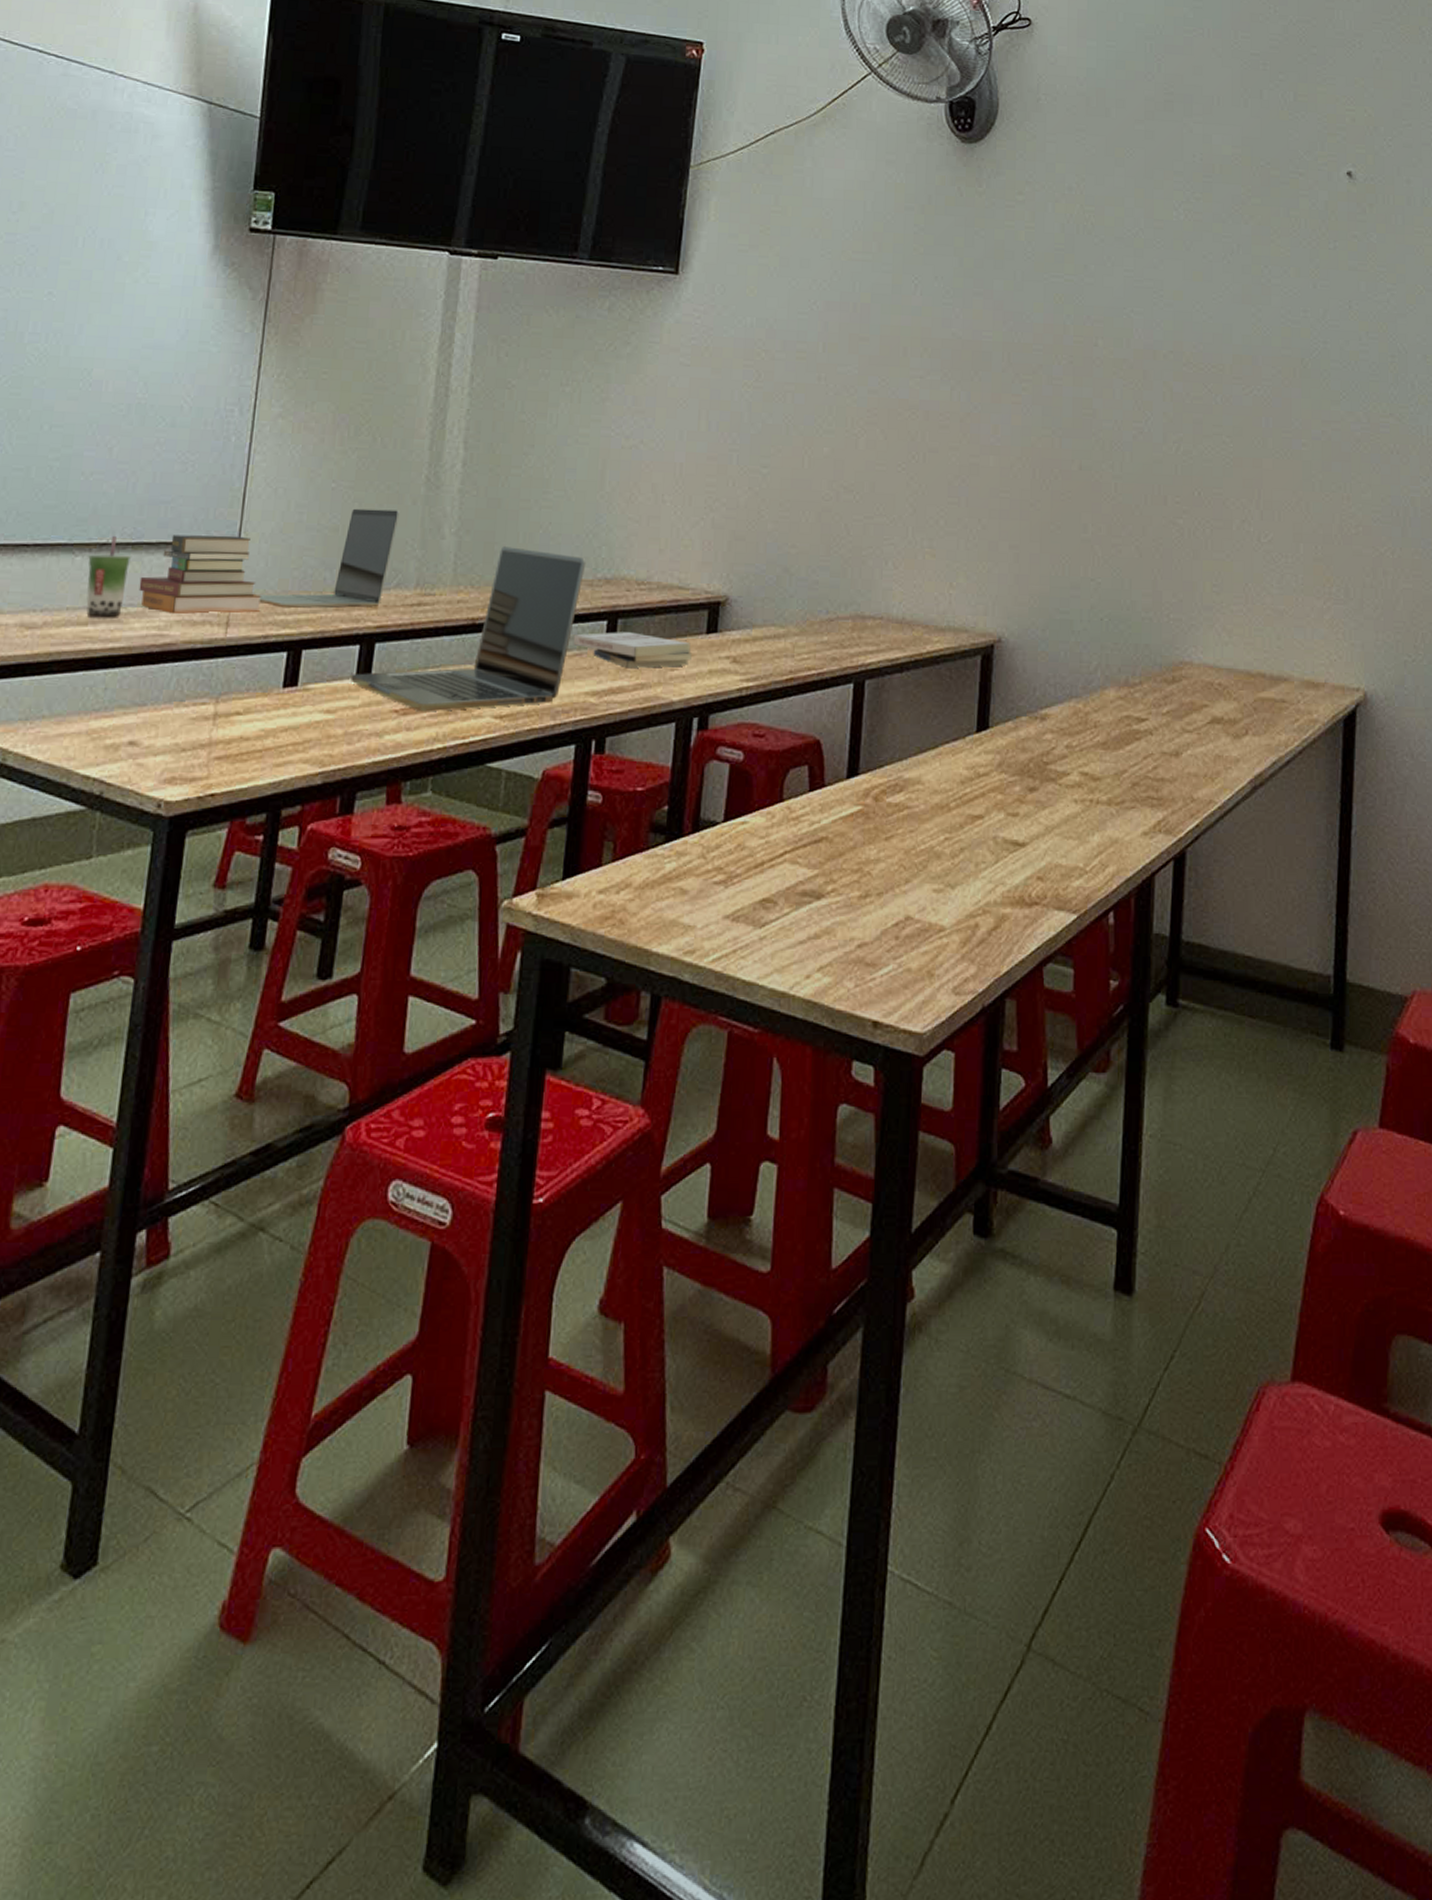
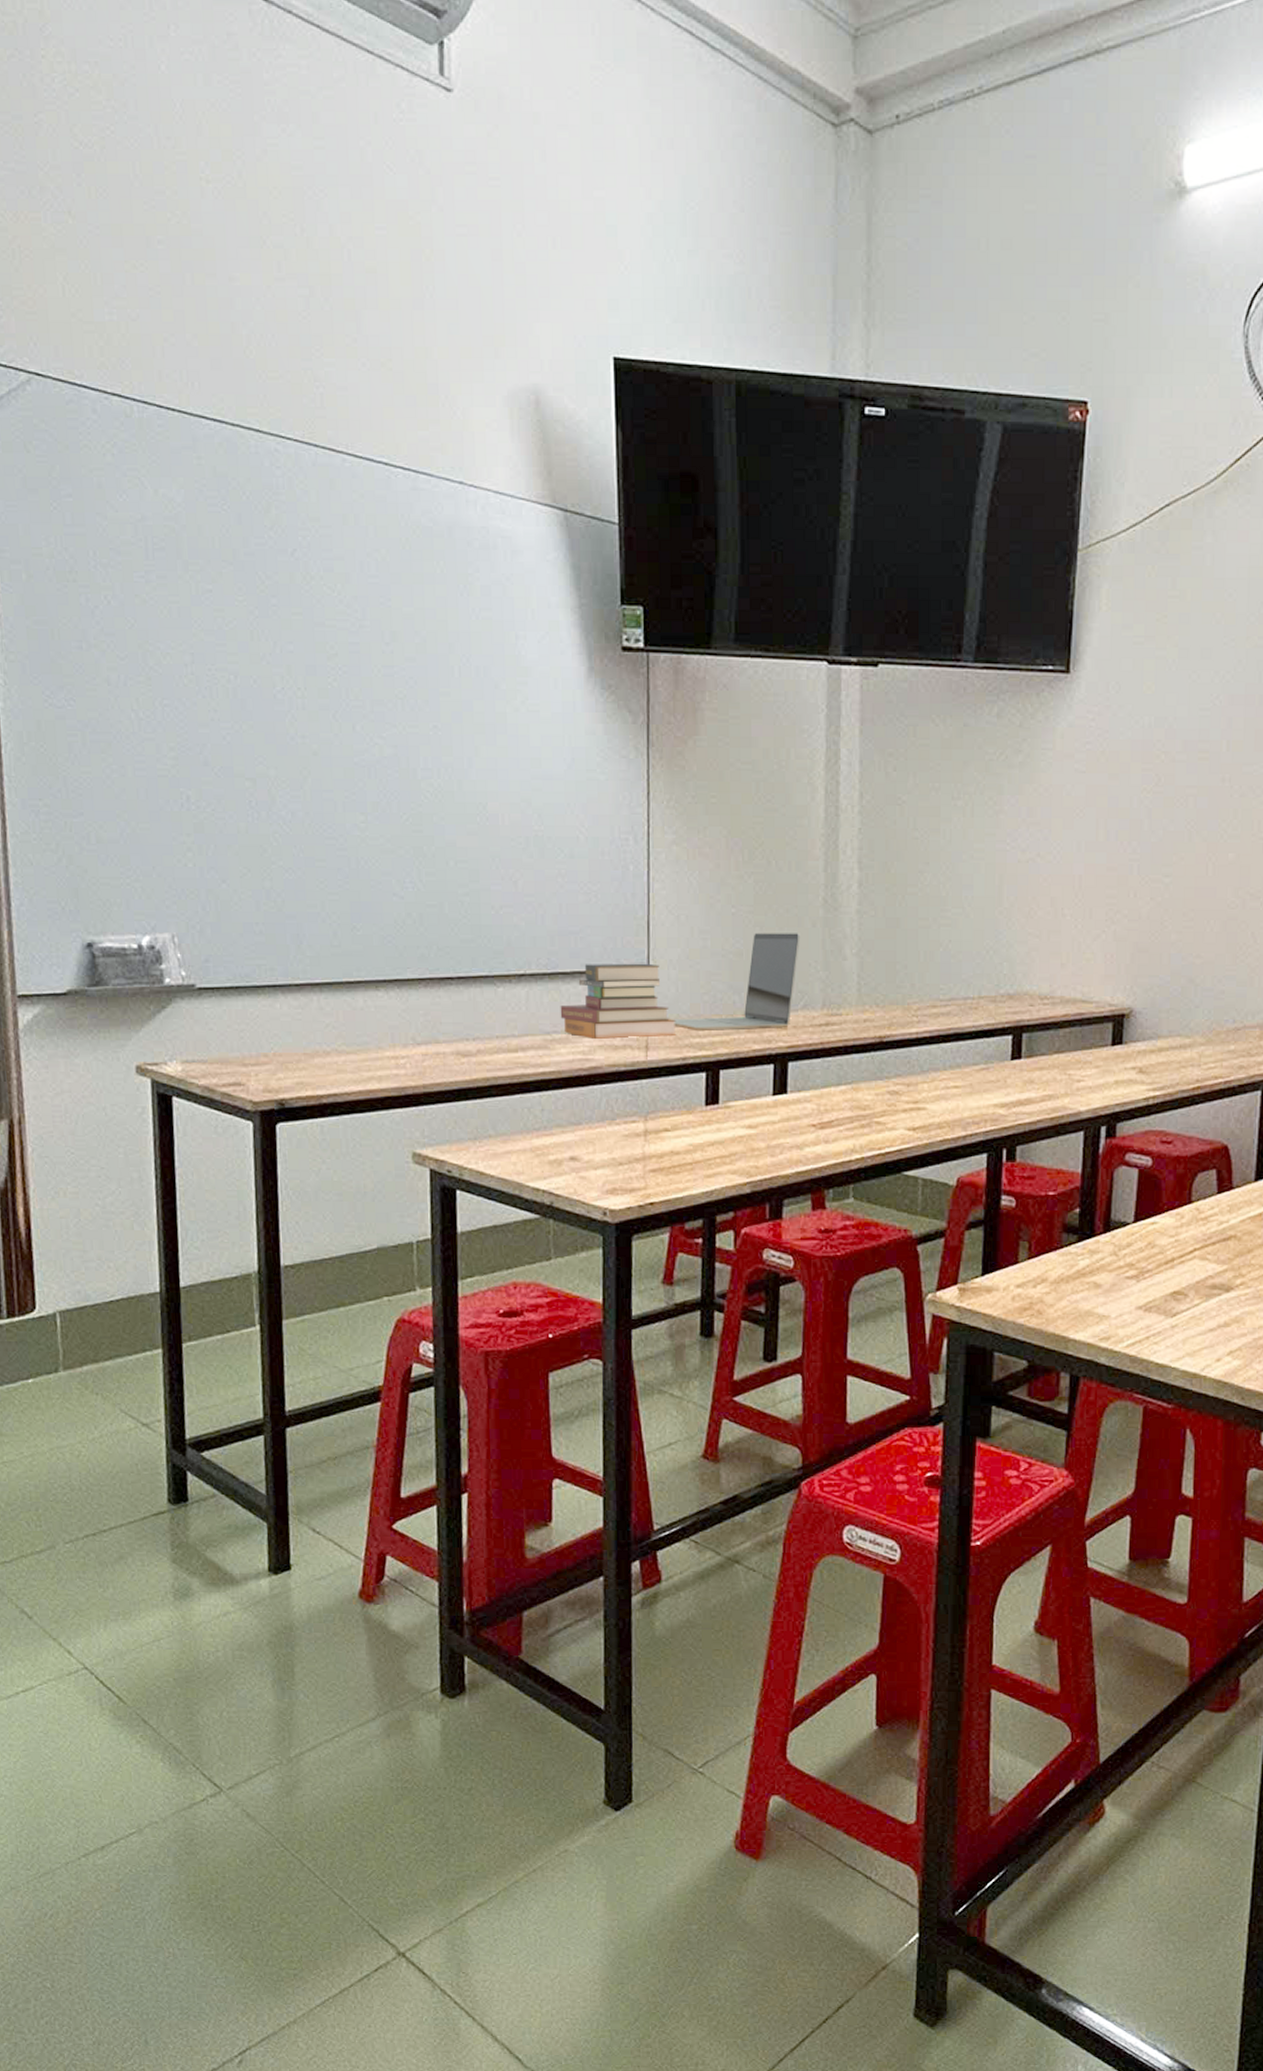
beverage cup: present [86,535,132,620] -> none [508,966,550,1046]
laptop: present [351,546,586,712] -> none [768,966,988,1126]
books: present [574,632,692,668] -> none [980,1046,1097,1080]

